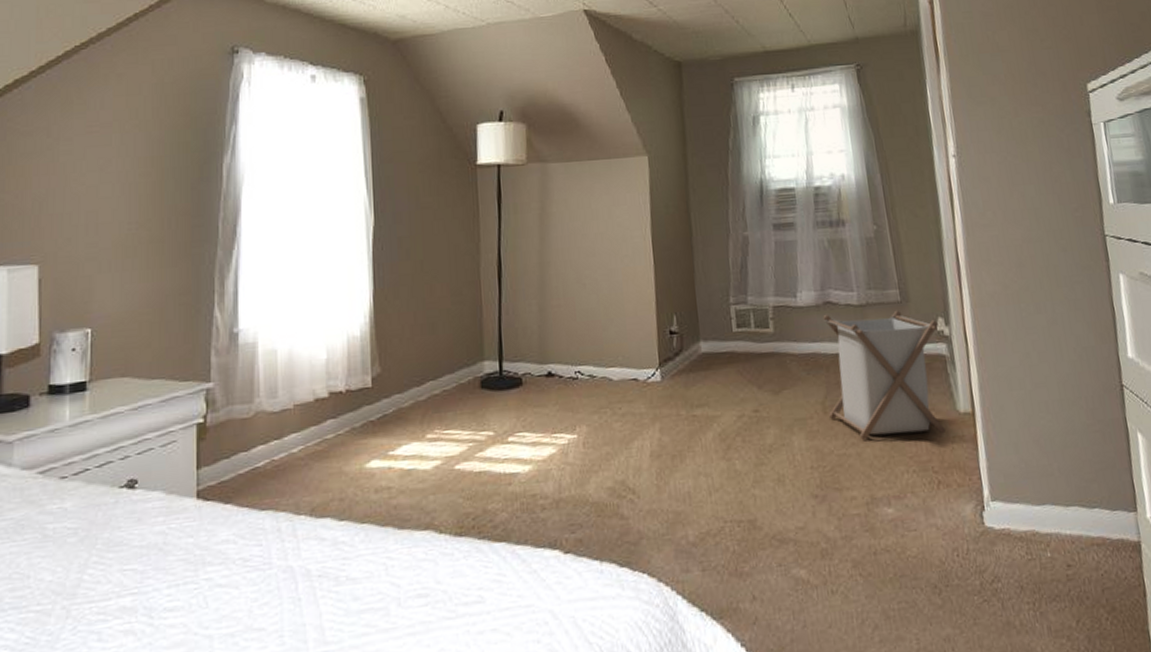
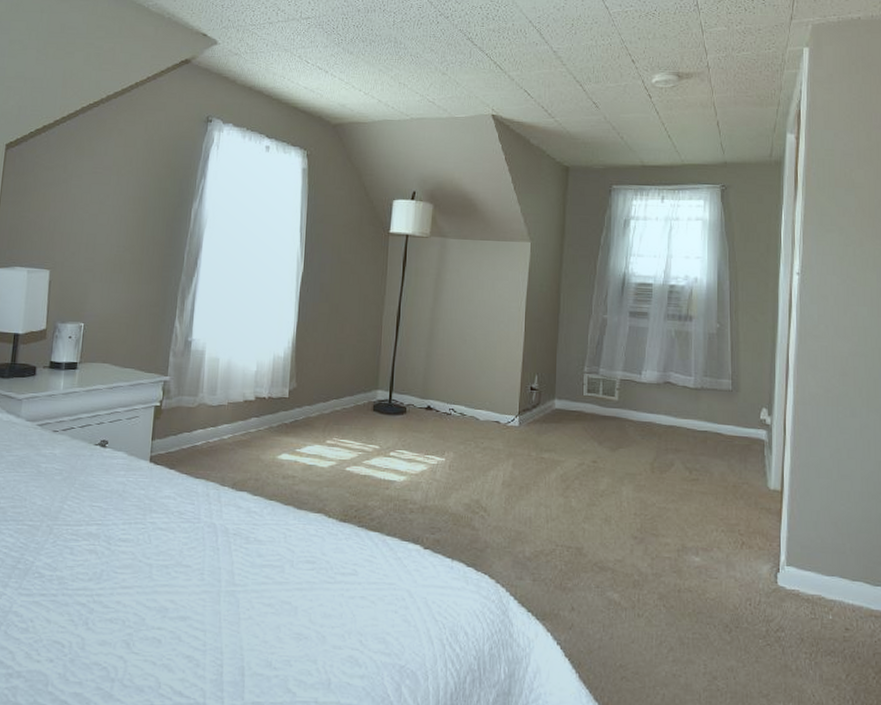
laundry basket: present [823,310,947,441] -> none [656,393,762,505]

